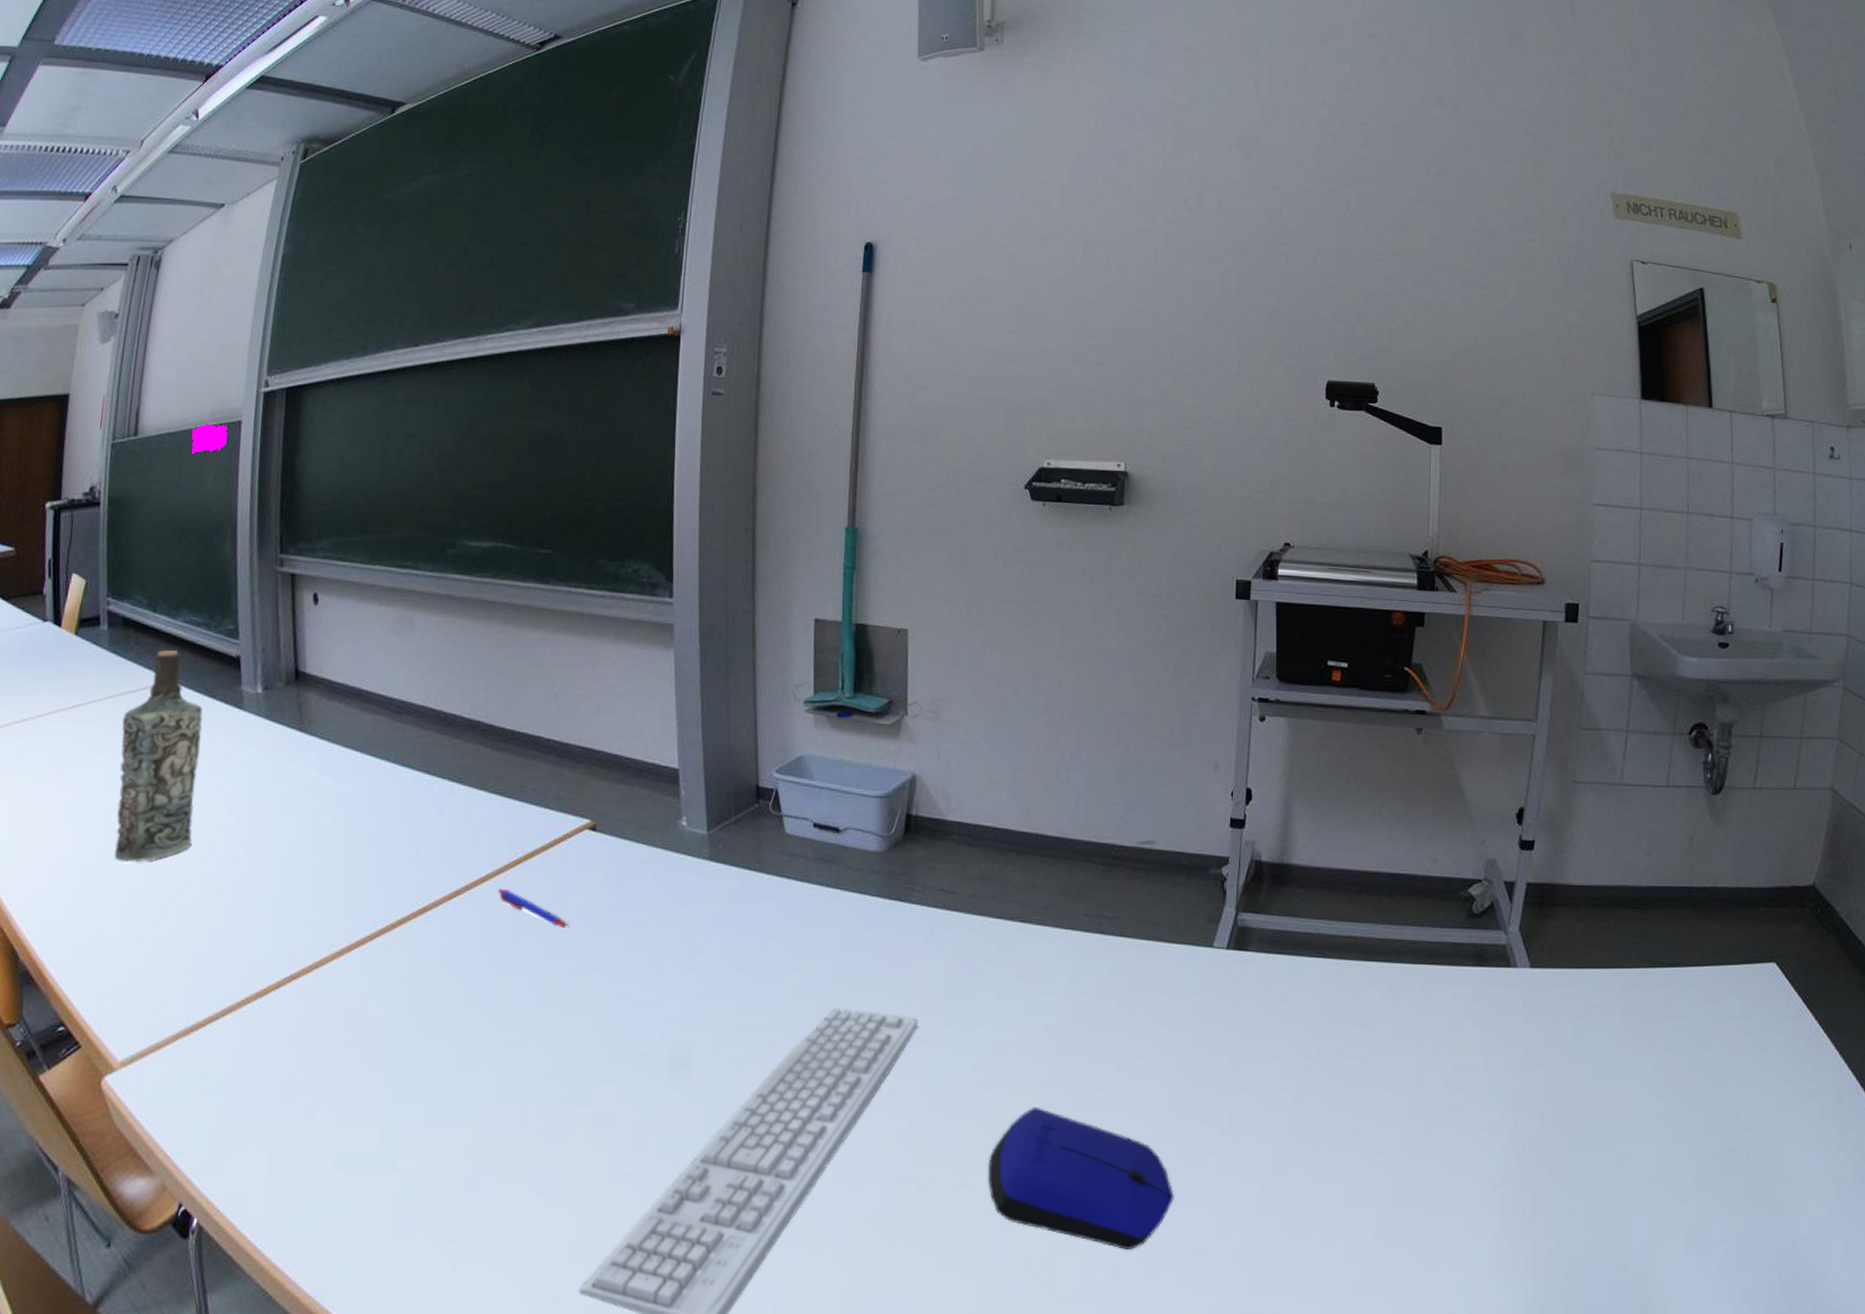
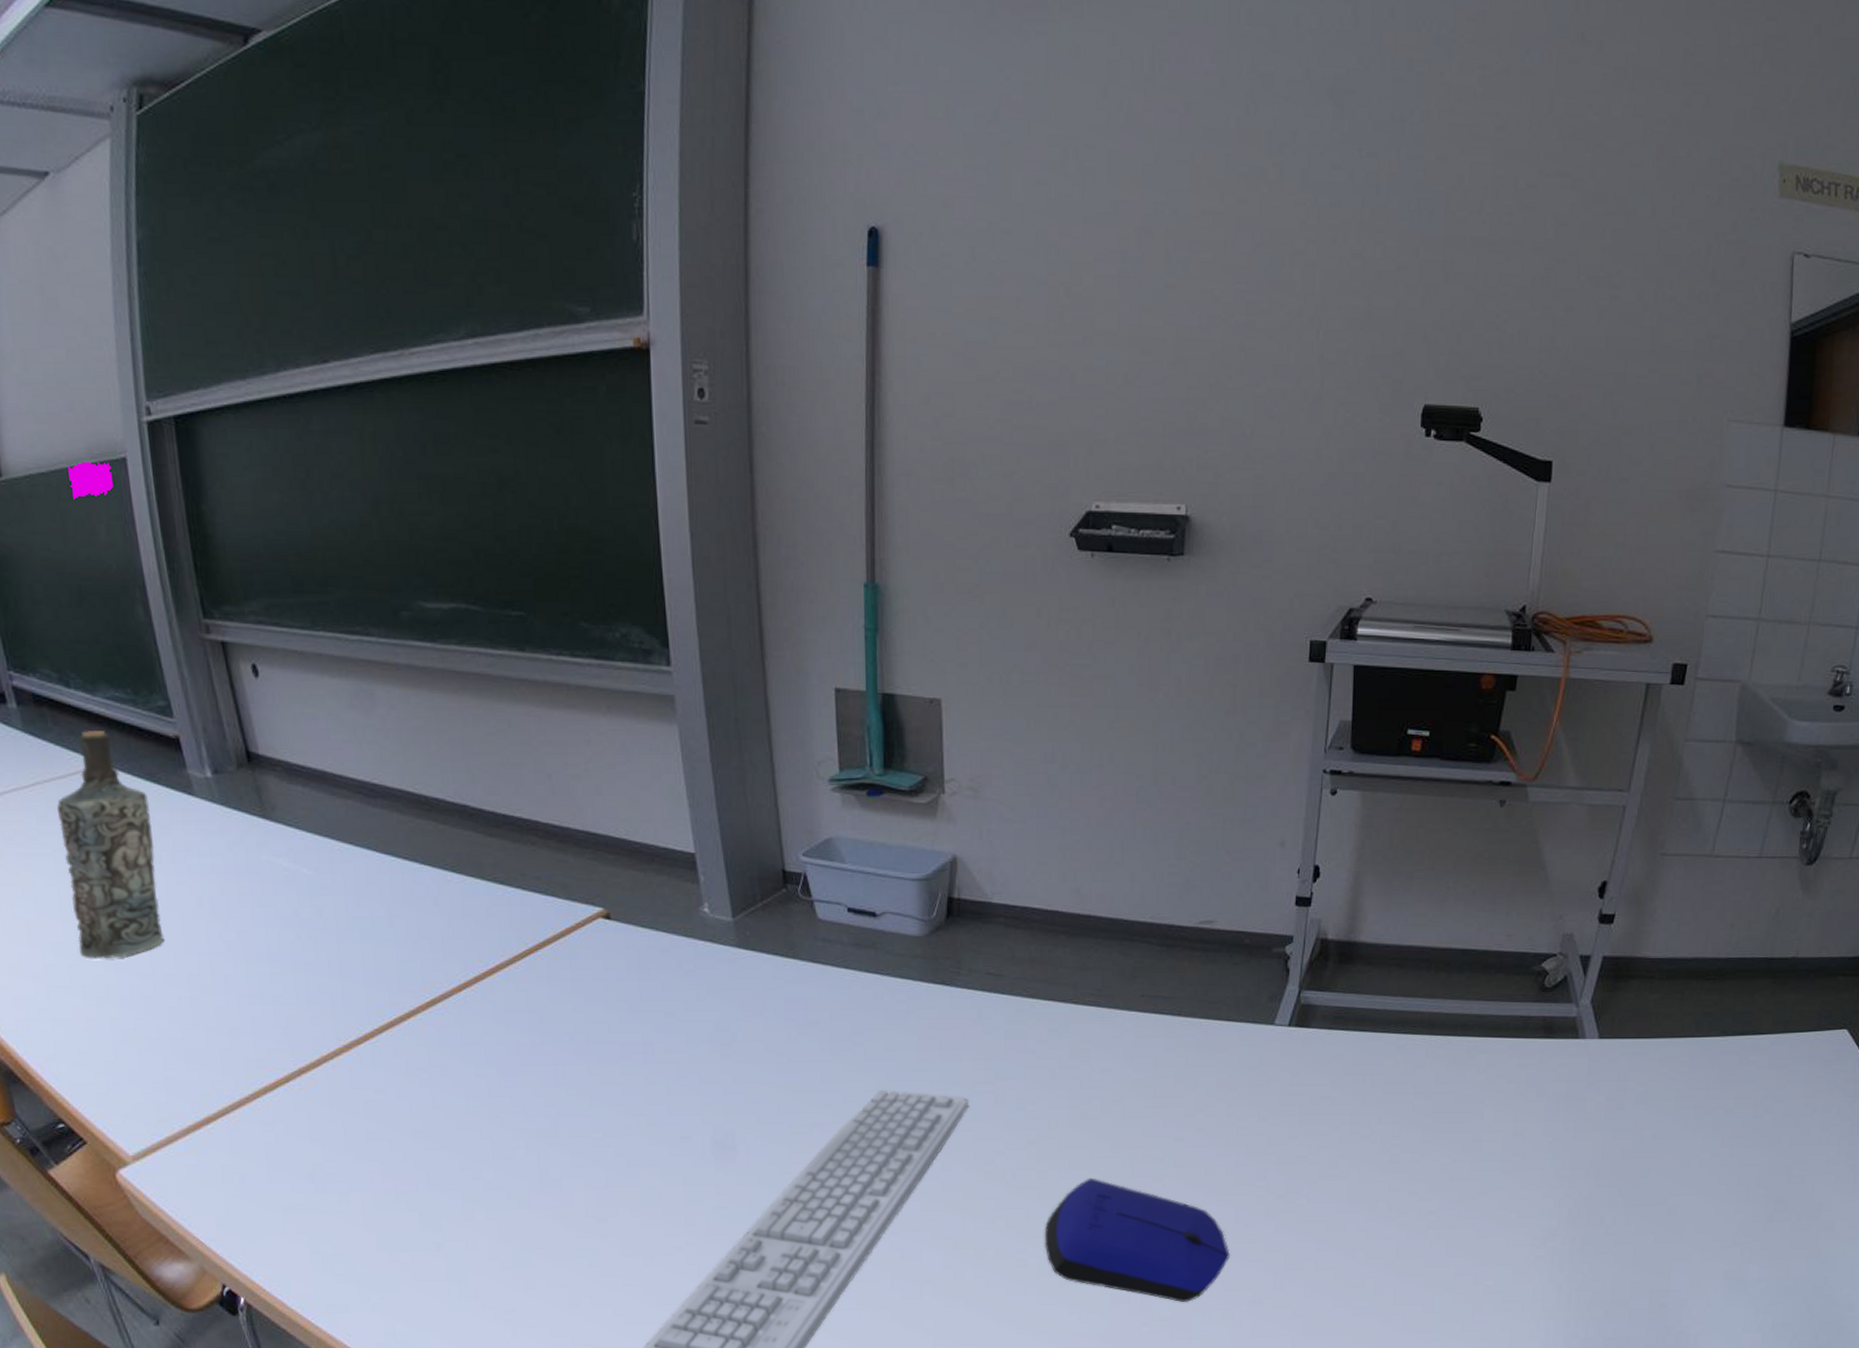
pen: present [498,888,569,928] -> none [511,979,593,1018]

